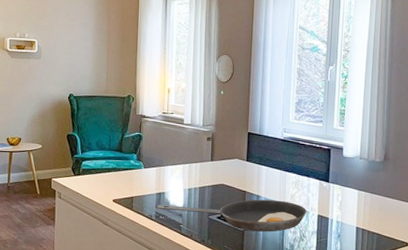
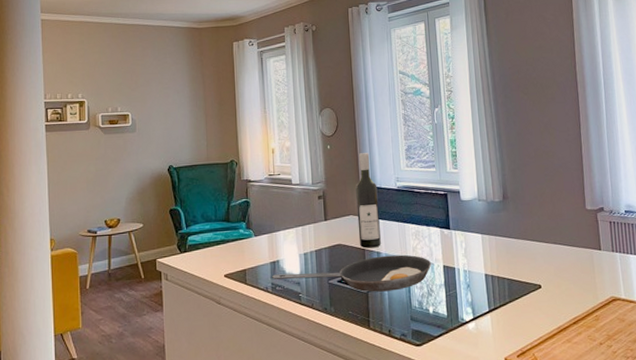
bottle: none [241,102,265,191] -> present [355,153,381,249]

